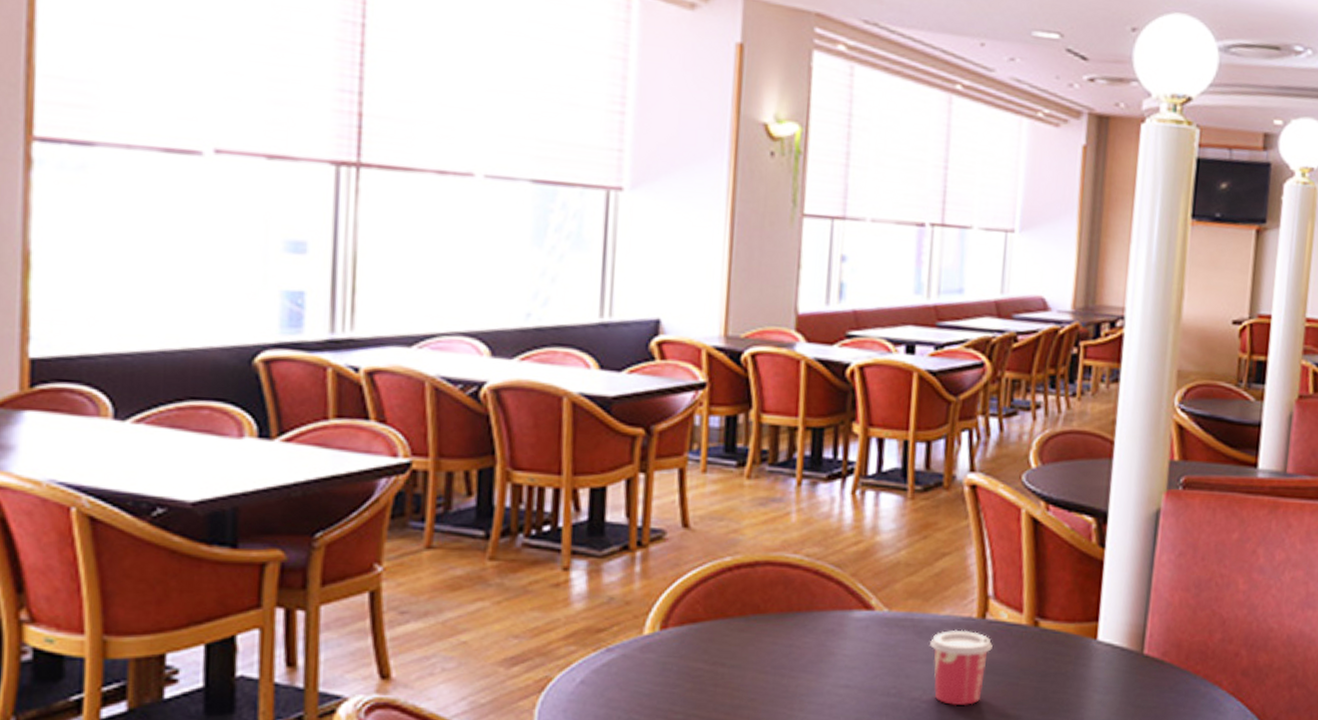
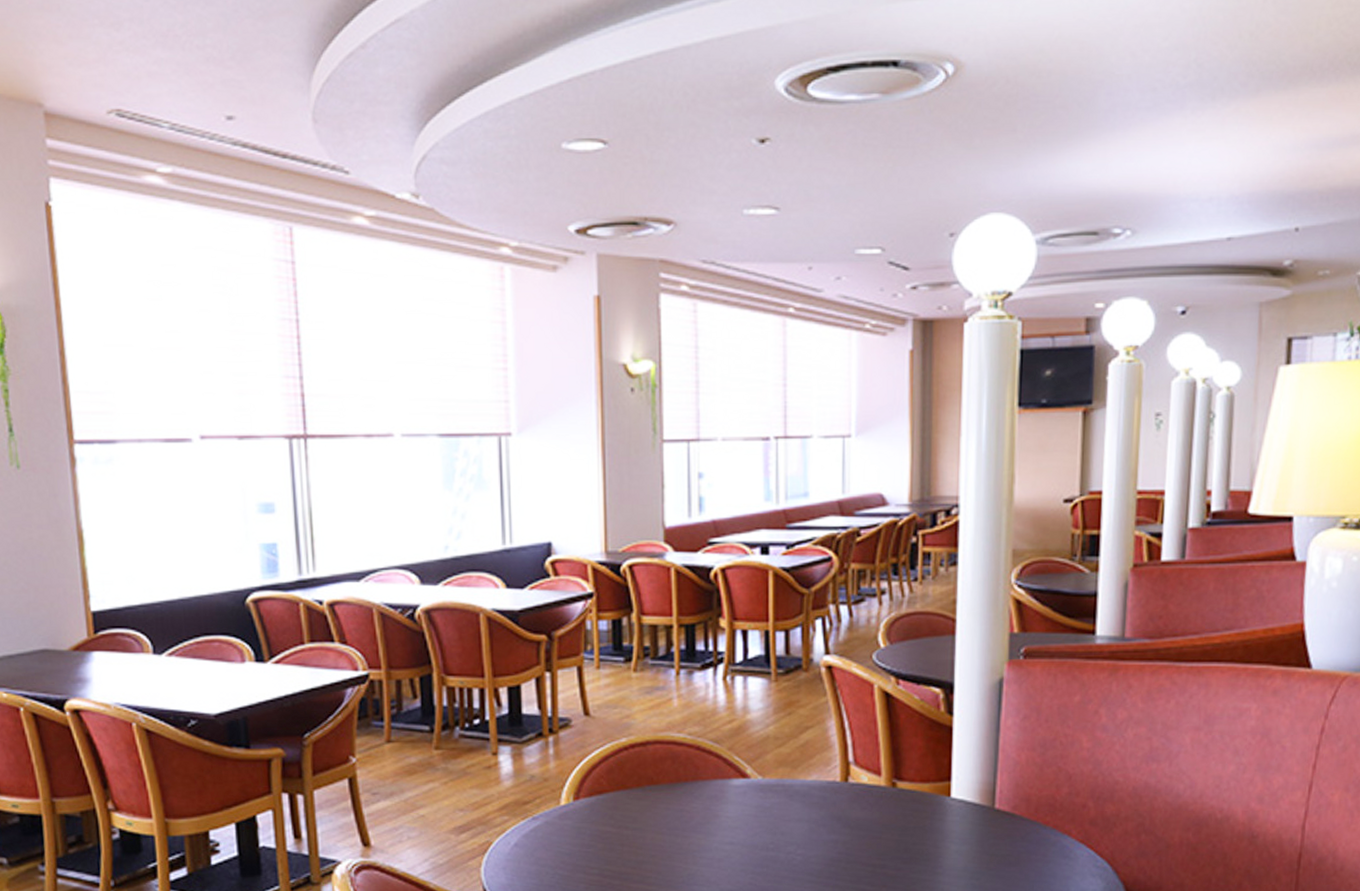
cup: present [930,629,993,706] -> none [800,792,856,858]

